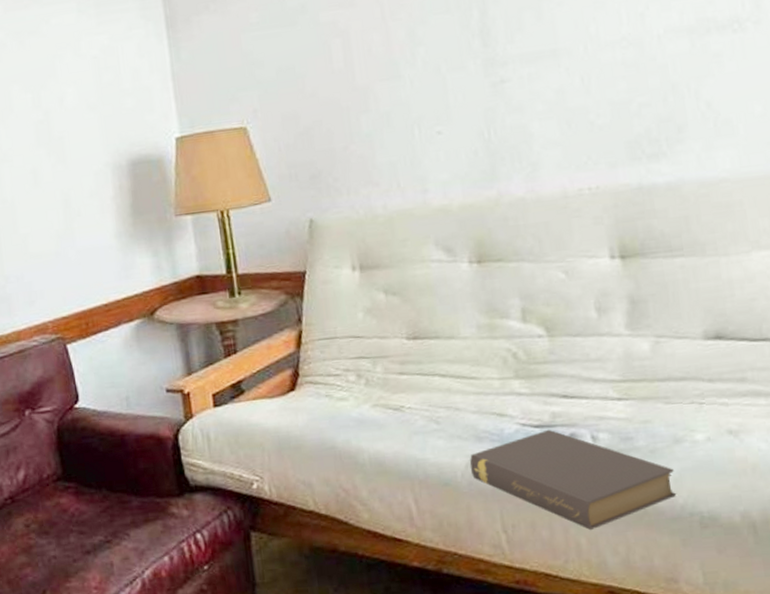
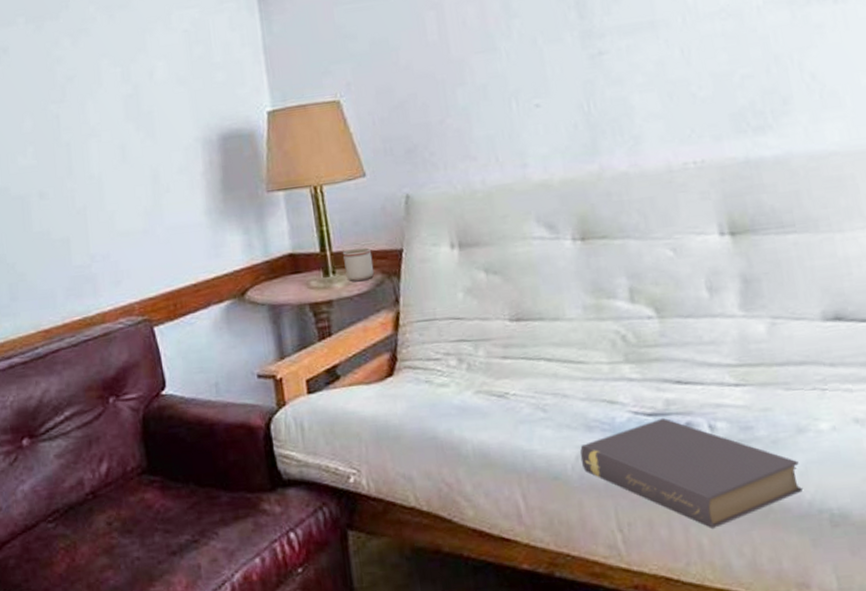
mug: none [247,269,279,302] -> present [342,247,375,281]

